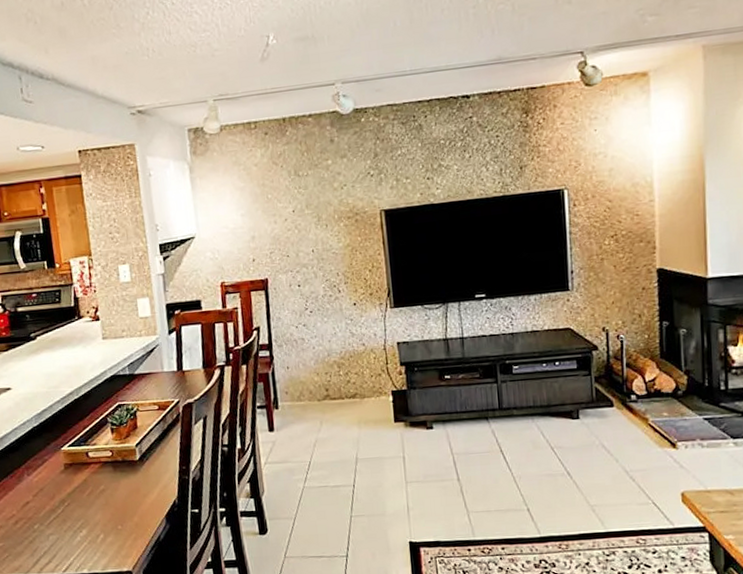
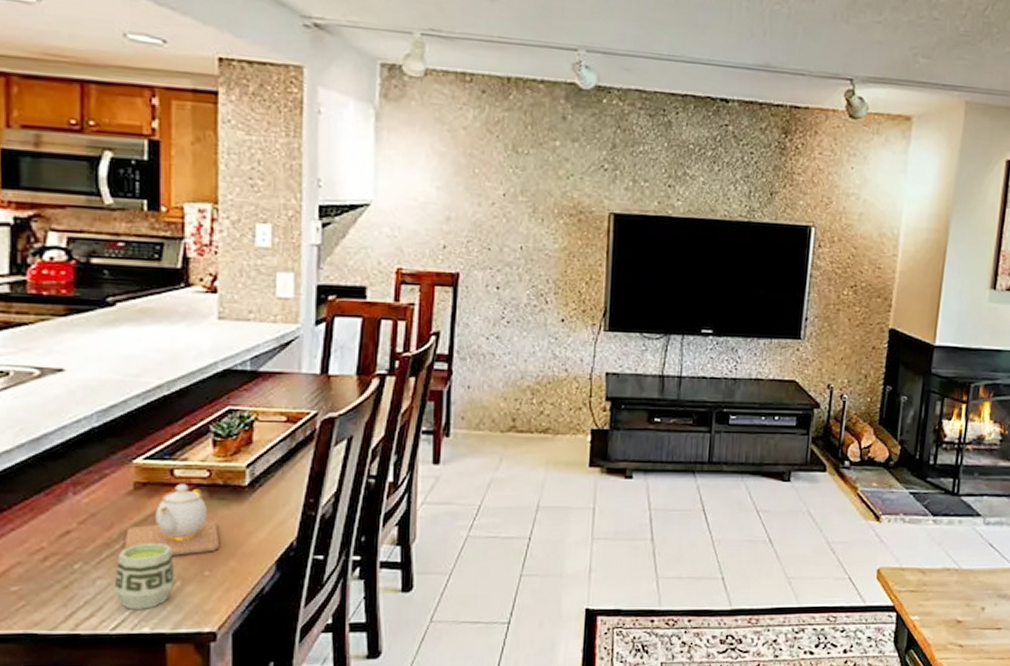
cup: none [60,506,100,557] -> present [114,542,176,610]
teapot: none [63,462,126,516] -> present [124,483,220,556]

